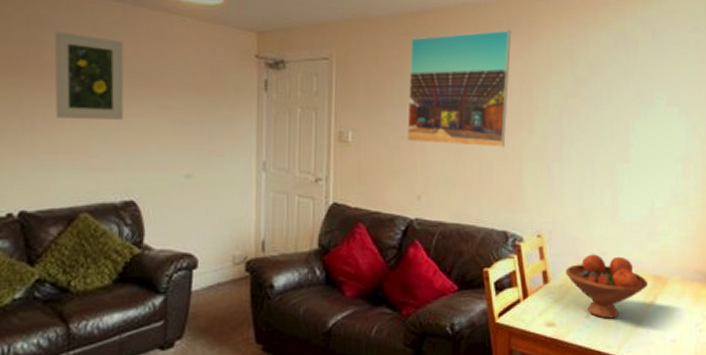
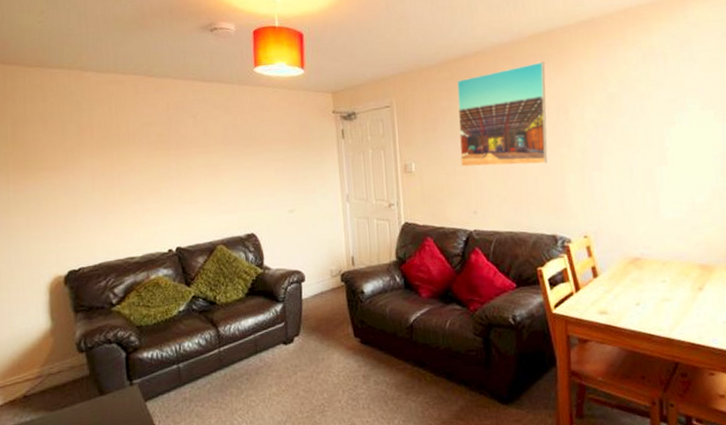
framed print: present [54,31,124,120] -> none [186,112,240,176]
fruit bowl: present [565,254,649,319] -> none [613,249,695,306]

